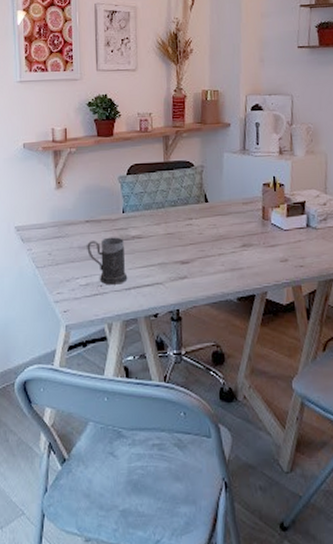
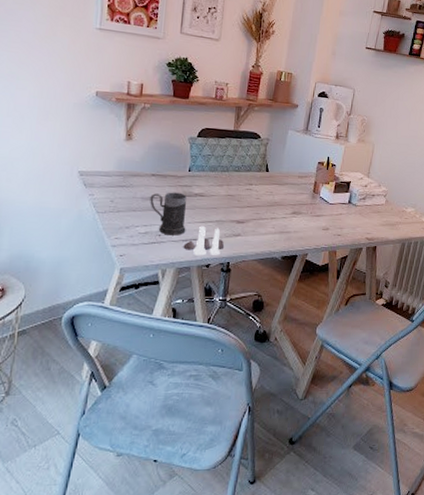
salt and pepper shaker set: none [127,271,171,305] -> present [183,226,225,256]

